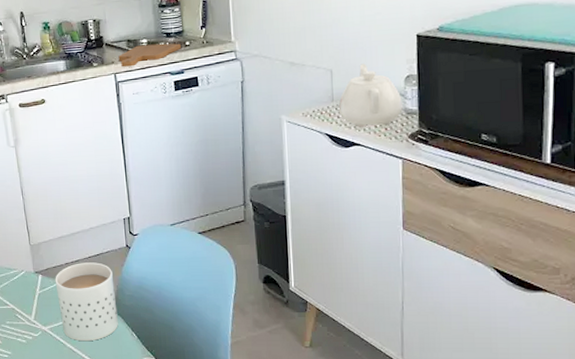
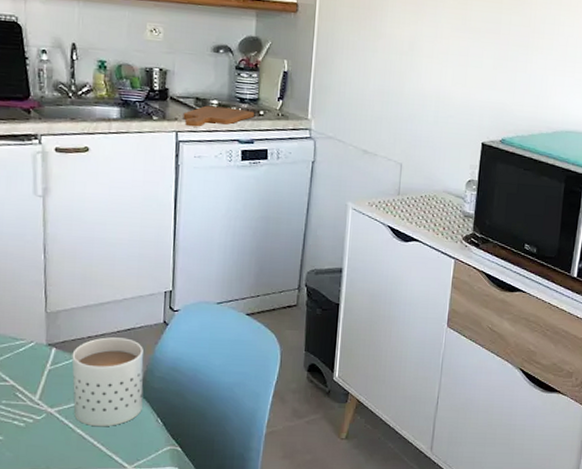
teapot: present [338,63,403,128] -> none [403,162,462,225]

